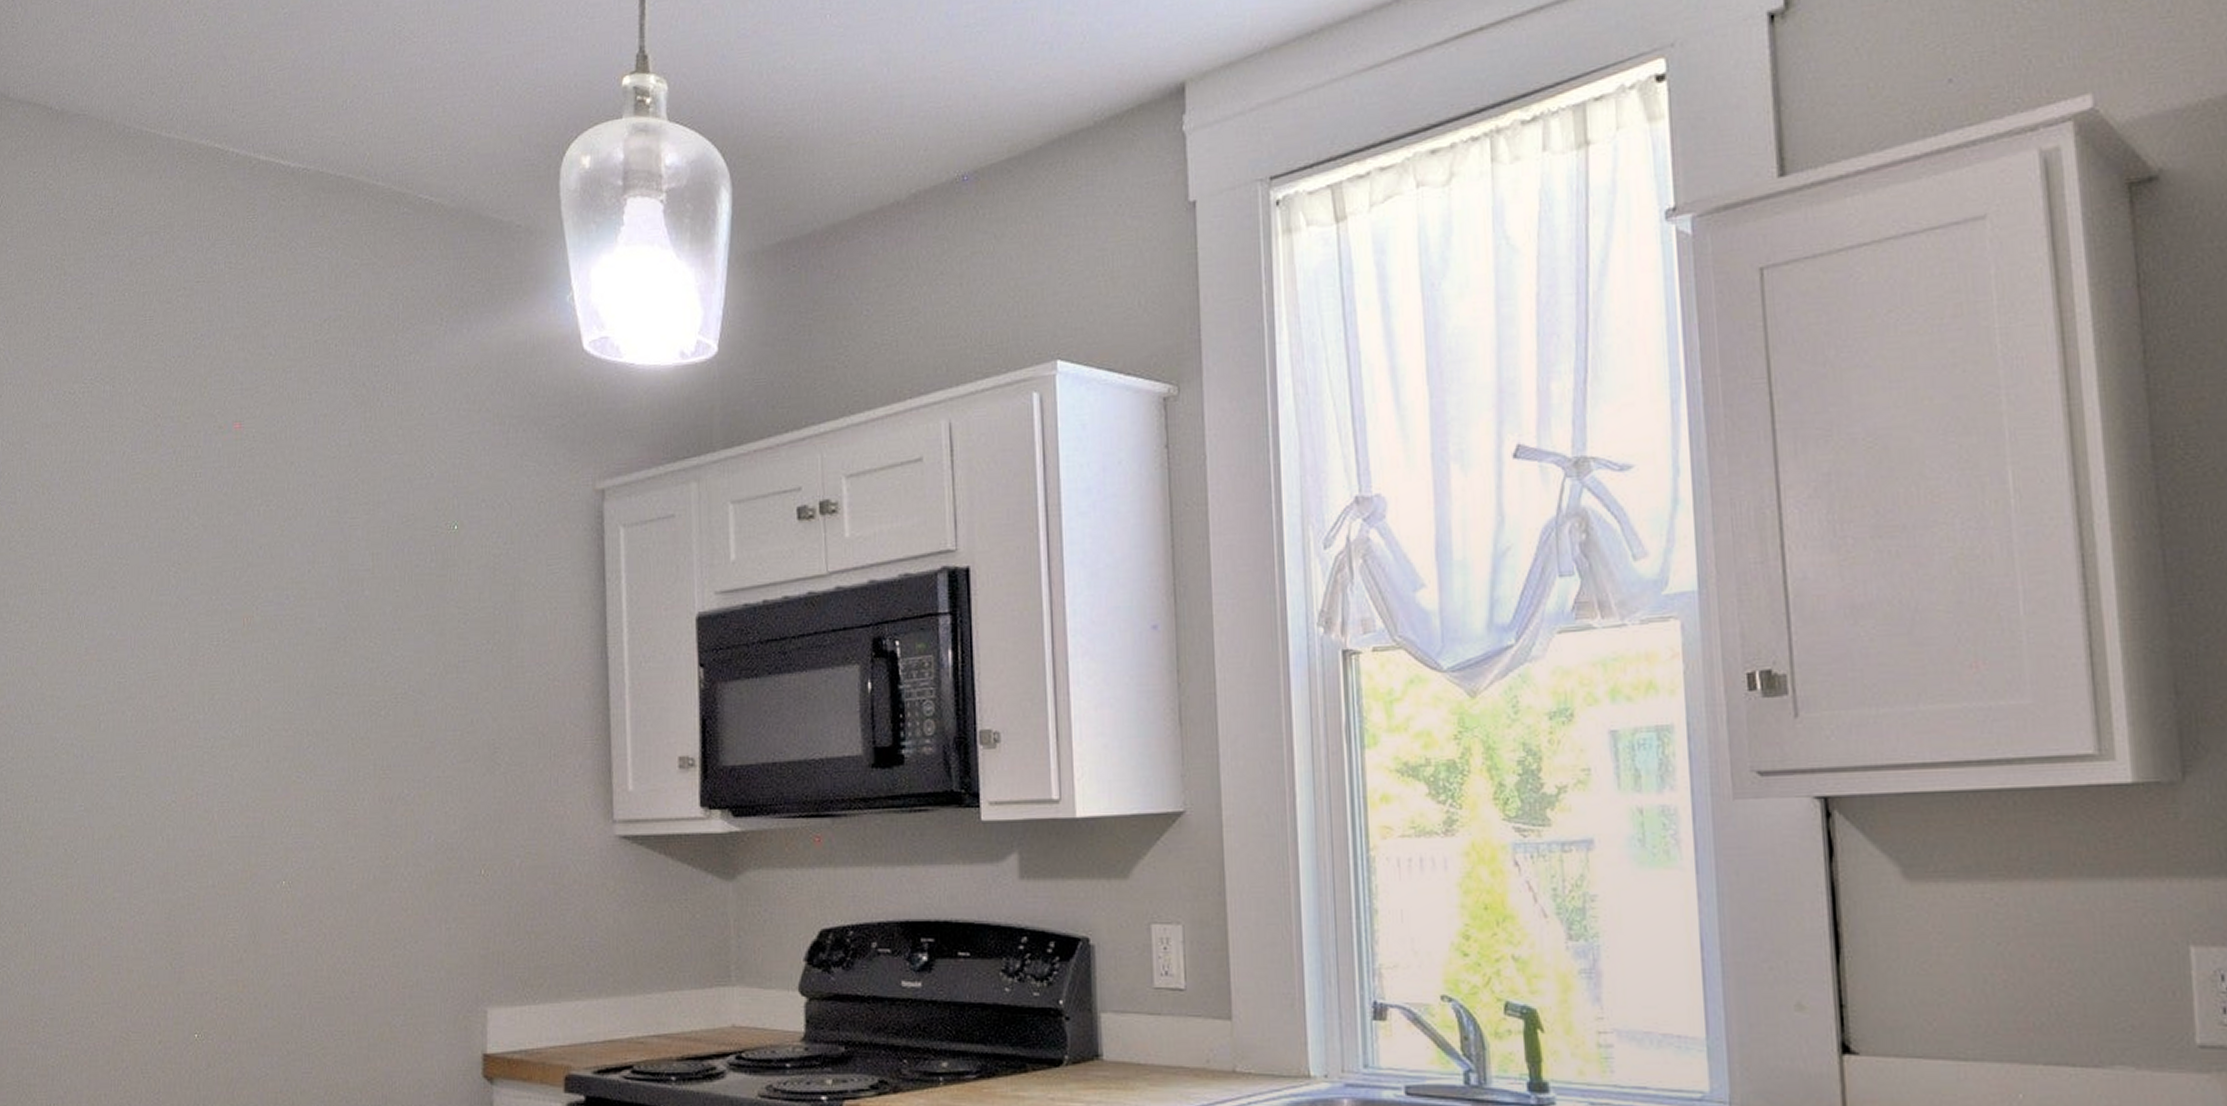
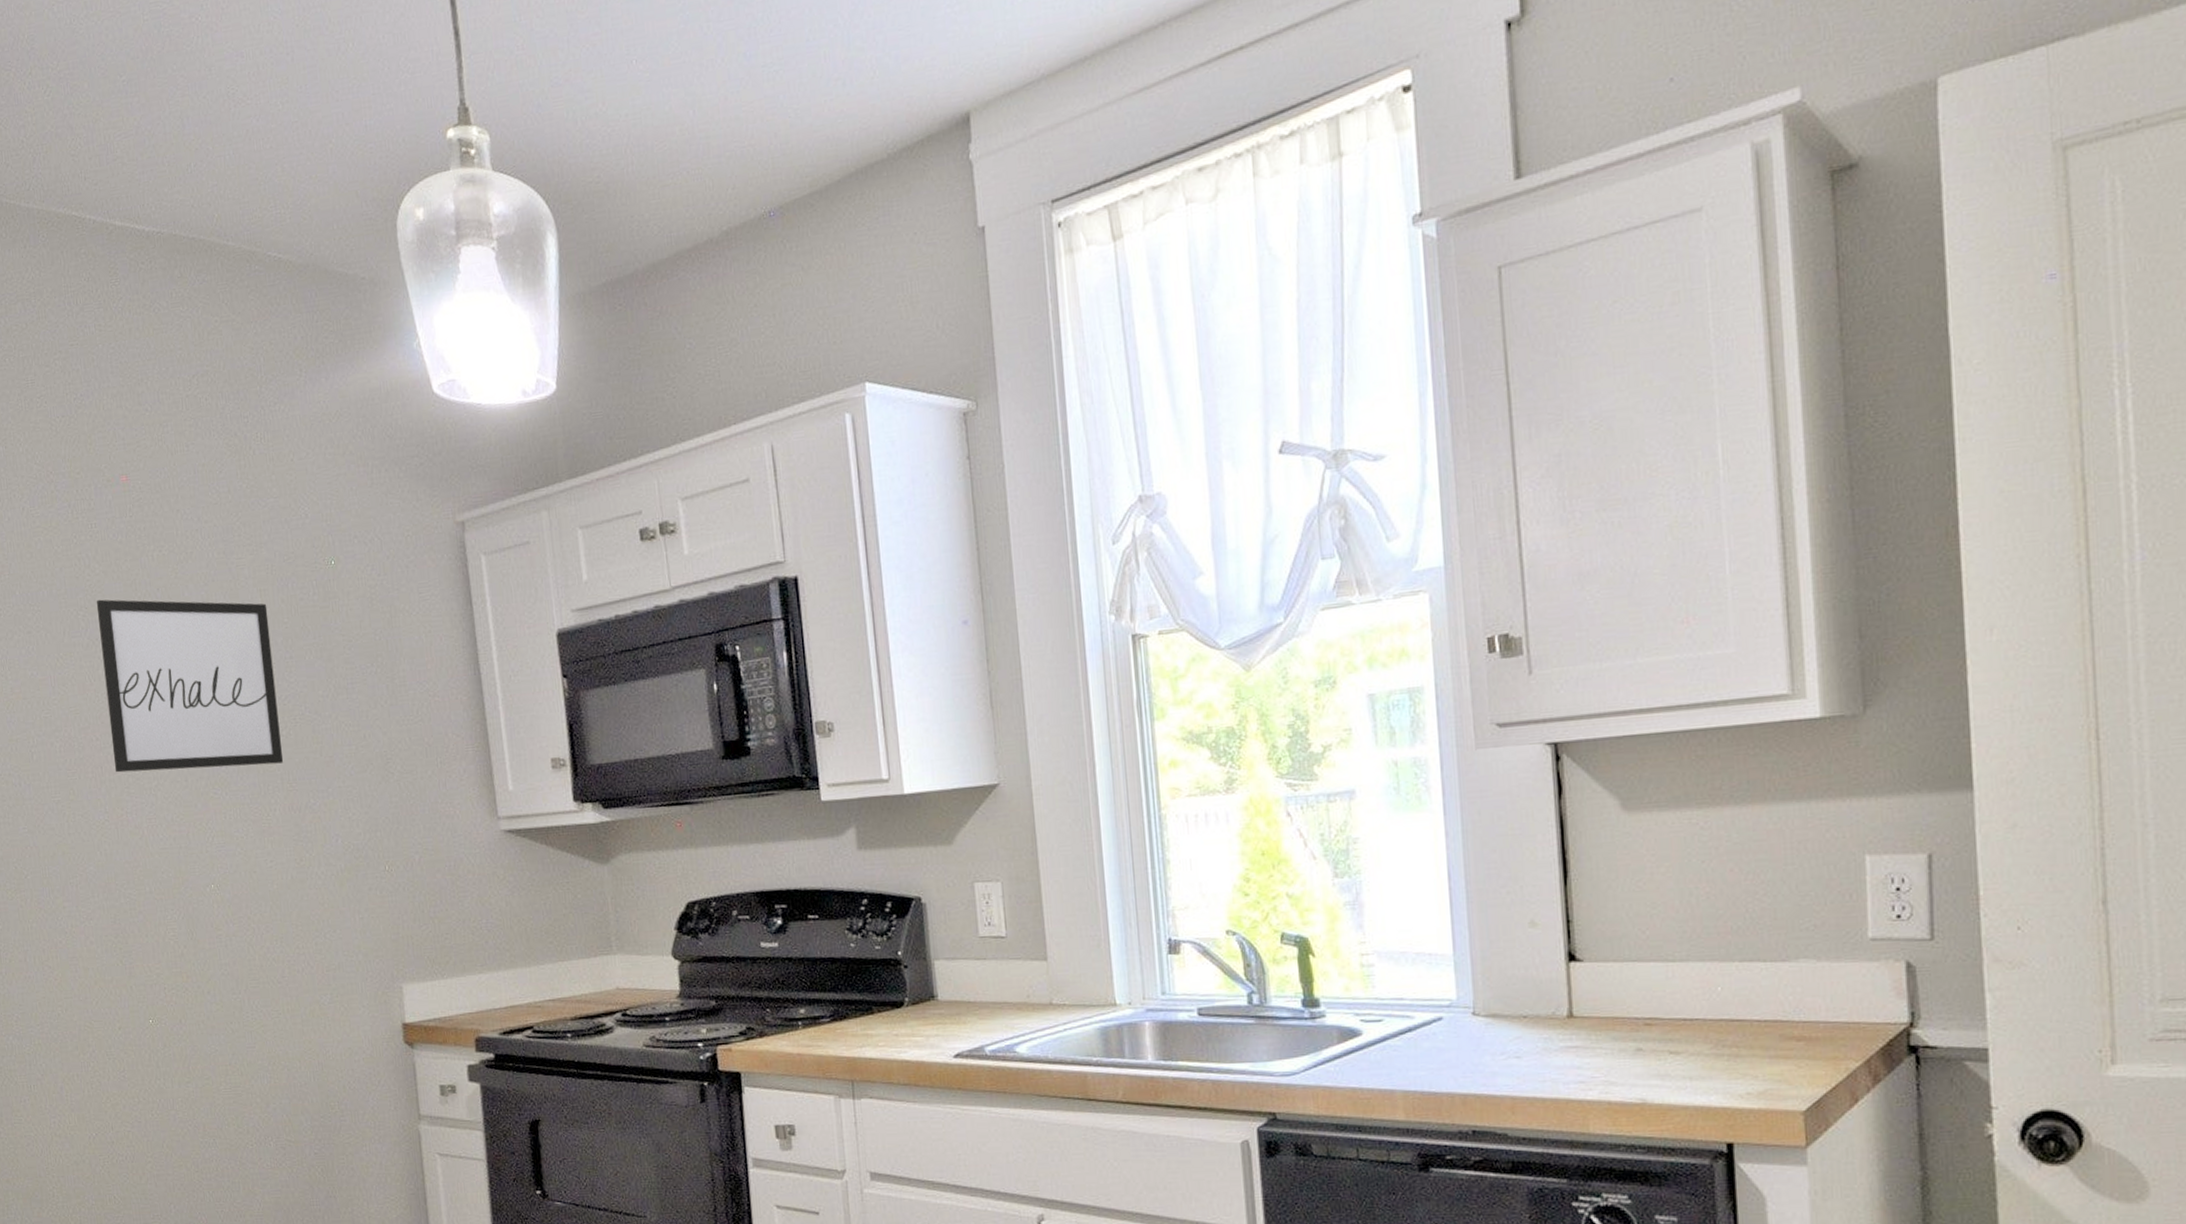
wall art: none [189,555,379,749] -> present [96,599,284,773]

